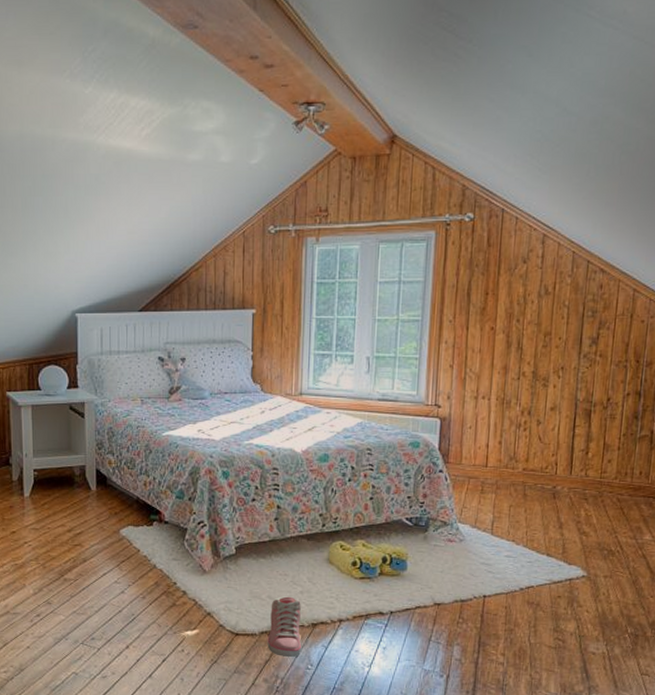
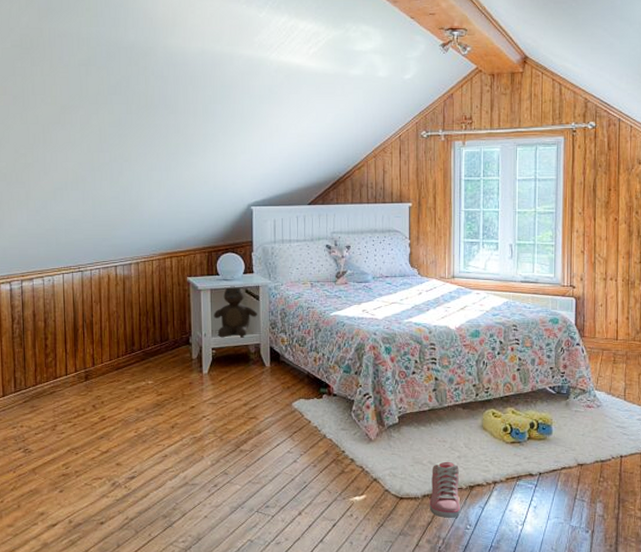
teddy bear: none [35,402,82,459] -> present [213,286,257,338]

